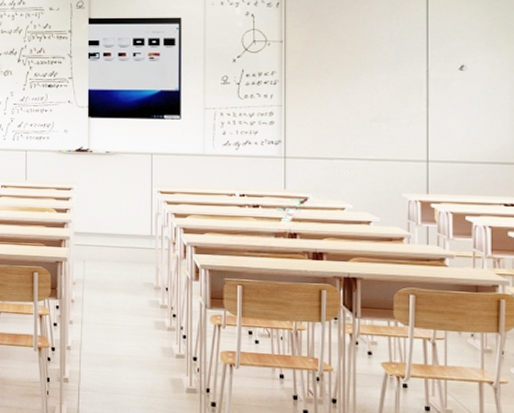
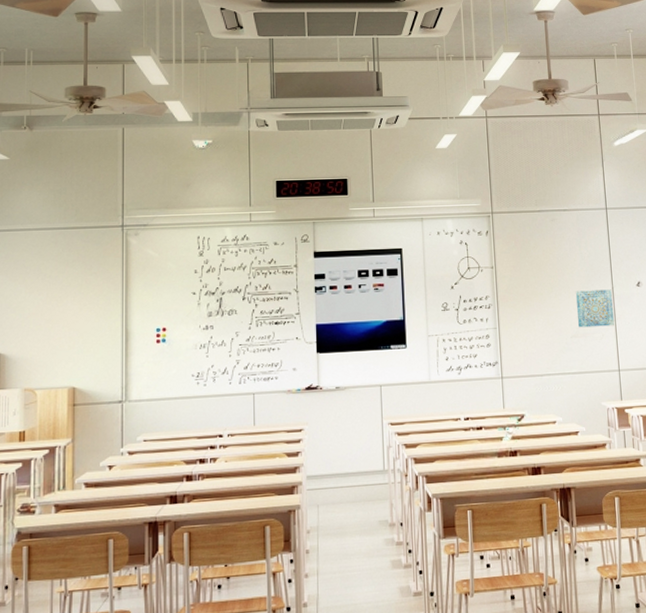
wall art: none [379,71,426,112] -> present [575,289,614,328]

